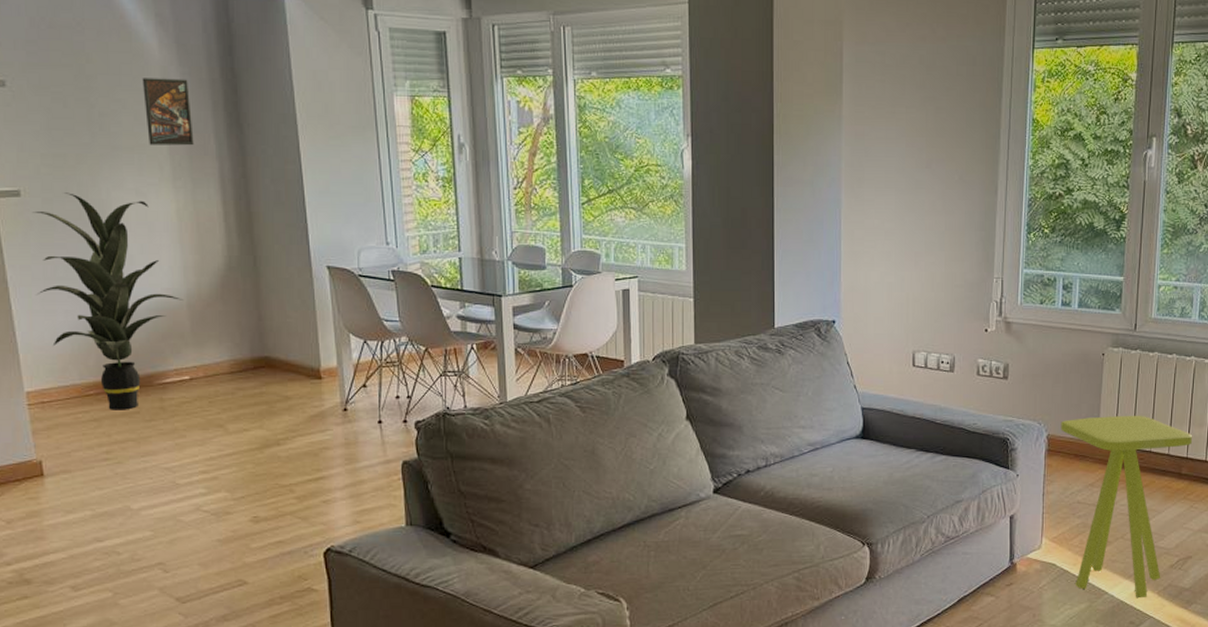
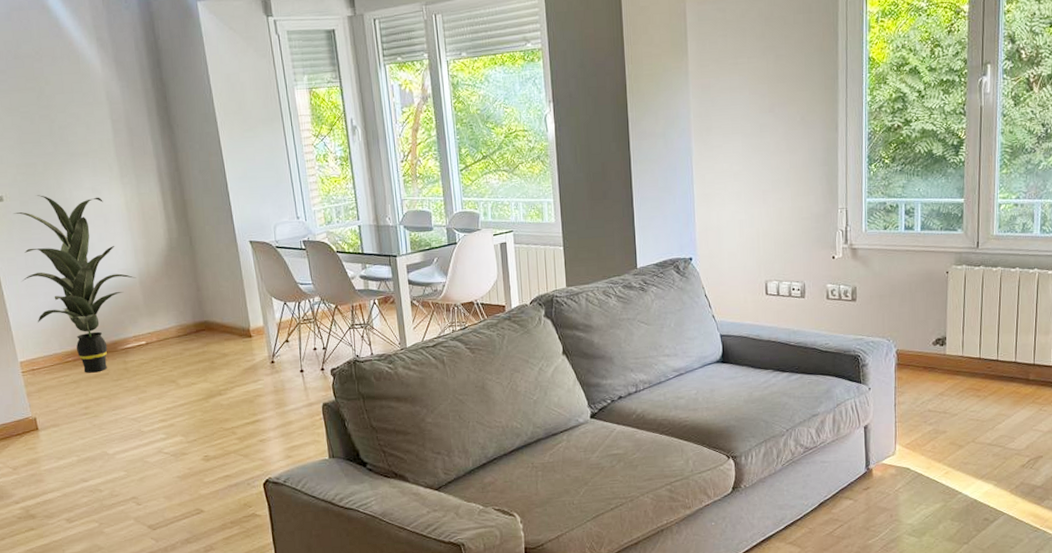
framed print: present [142,78,194,146] -> none [90,91,135,150]
side table: present [1061,416,1193,599] -> none [909,327,1039,497]

